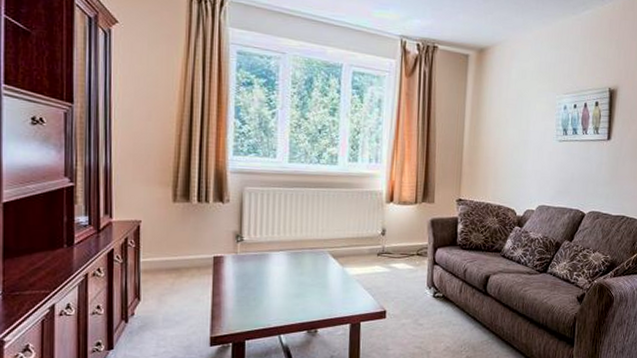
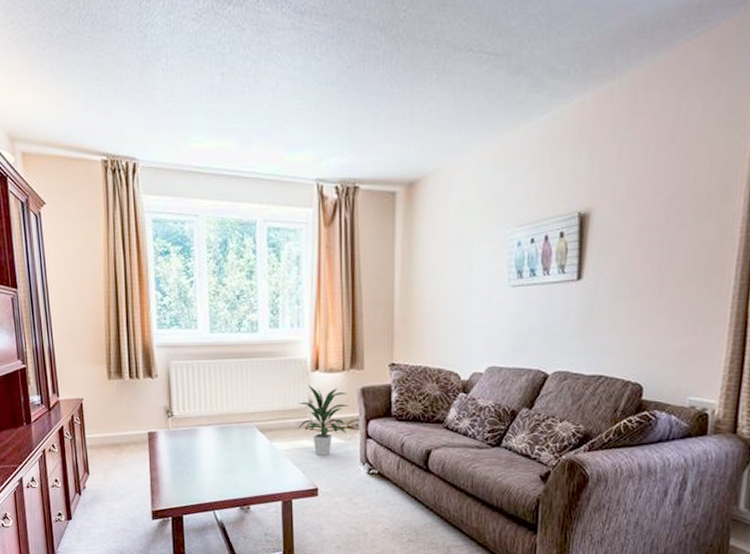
indoor plant: none [369,214,420,281] -> present [297,384,349,456]

